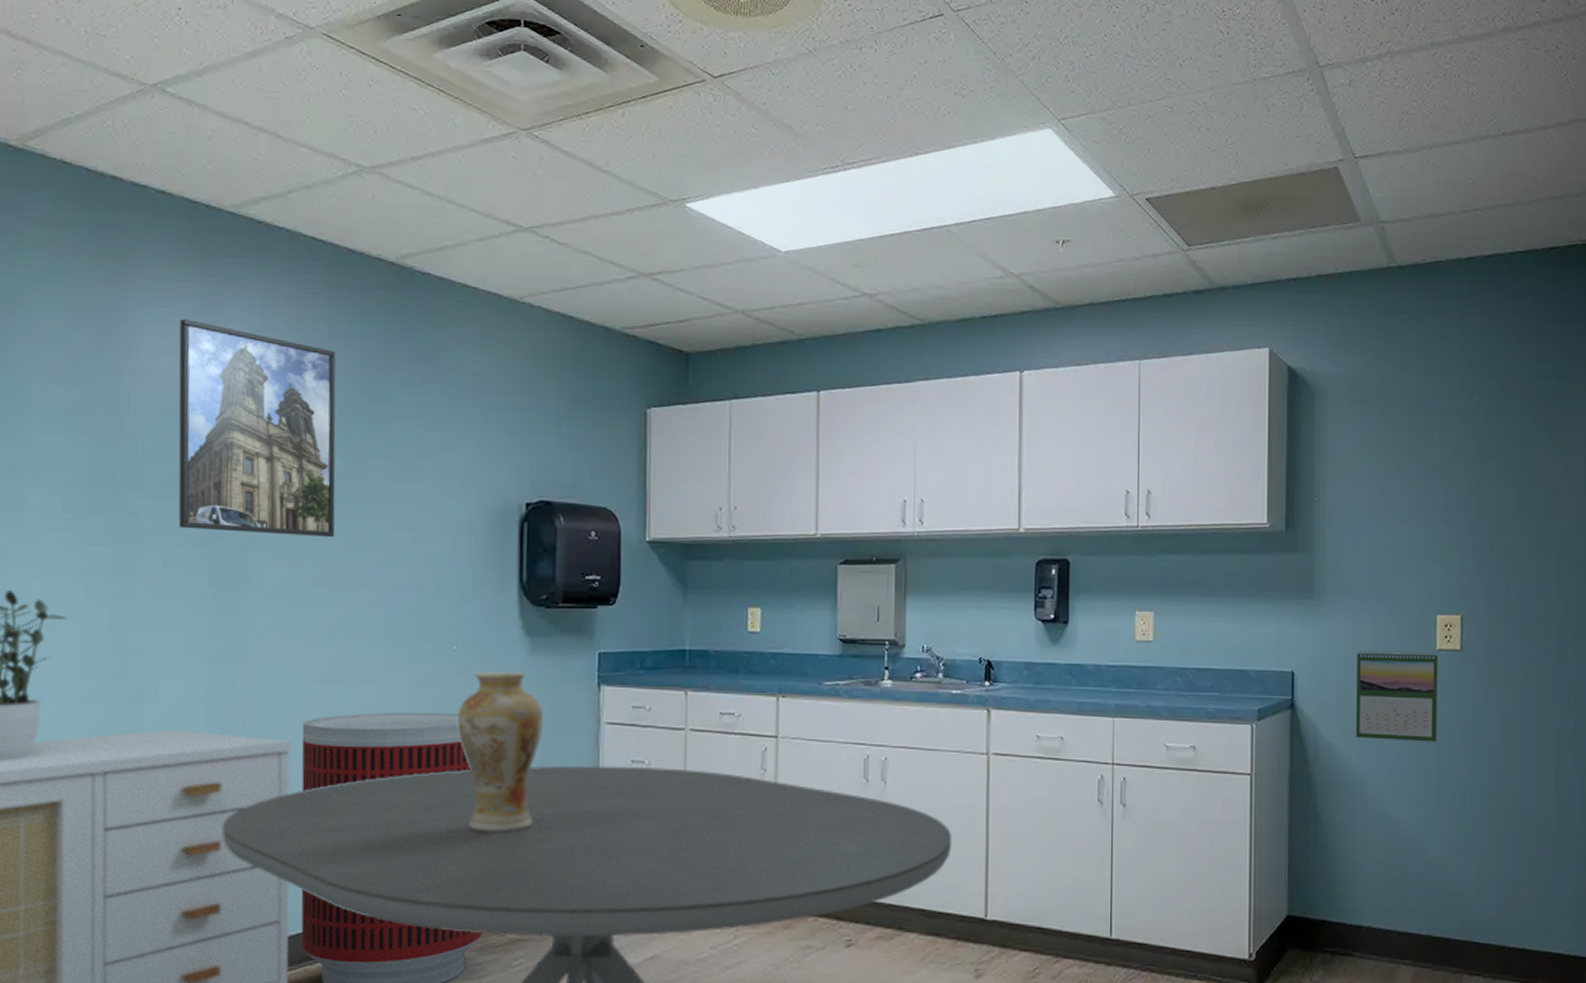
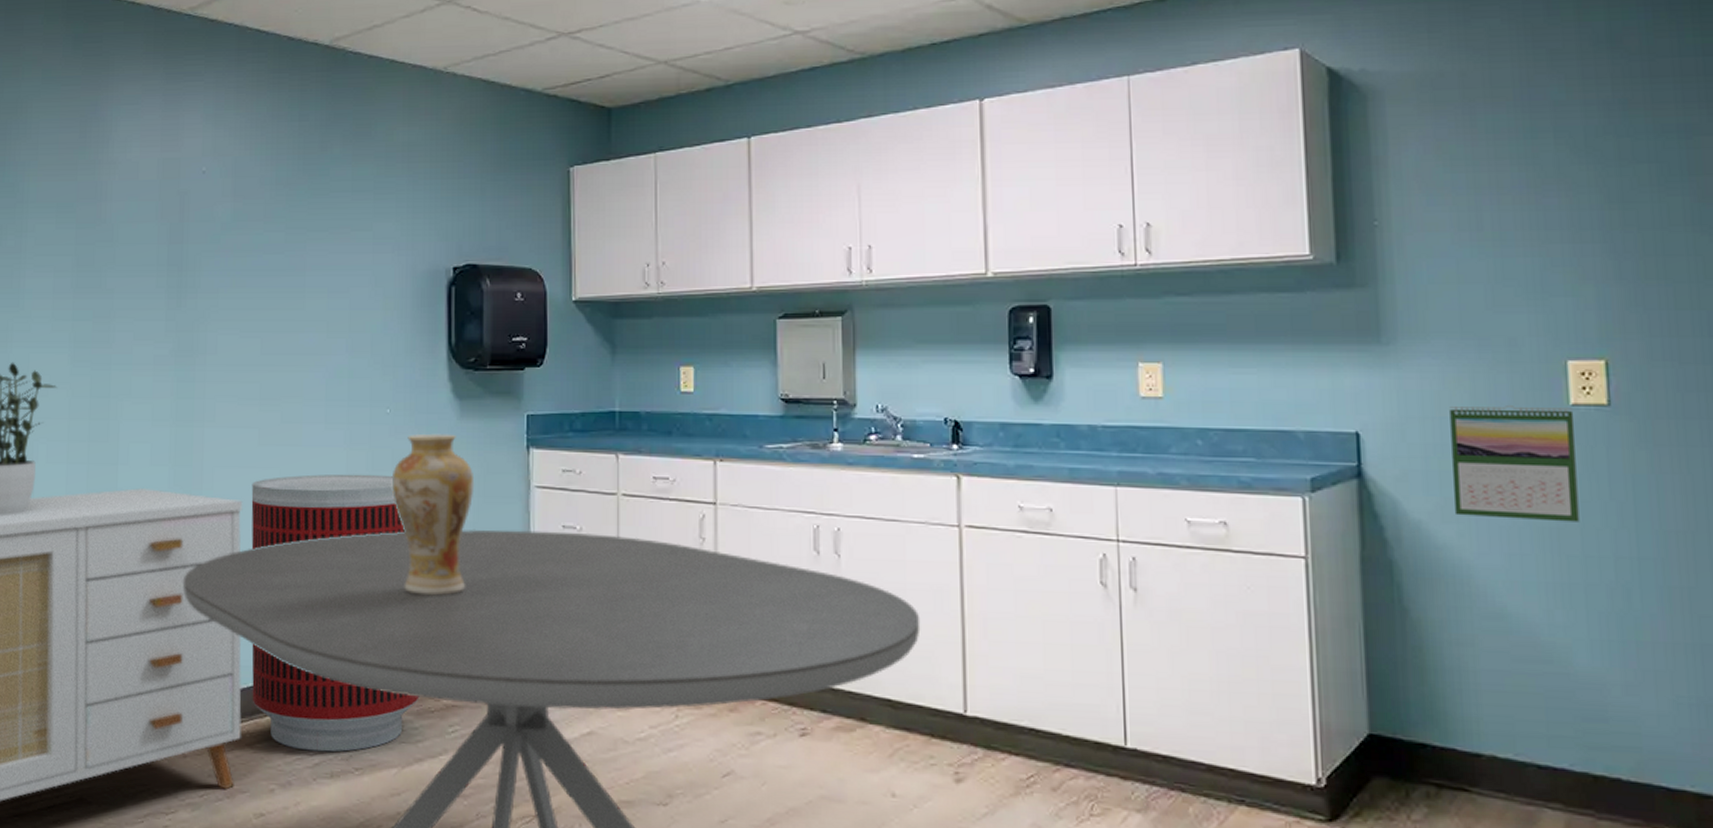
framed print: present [178,319,336,538] -> none [146,114,279,308]

